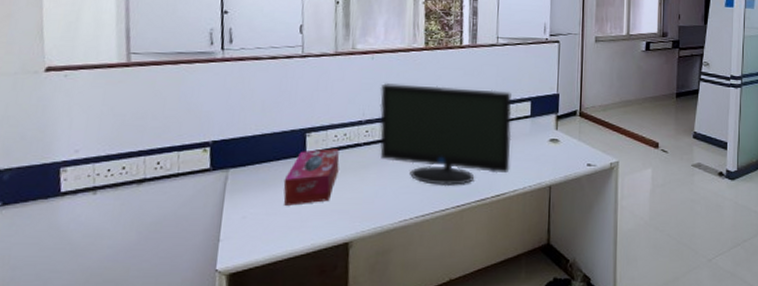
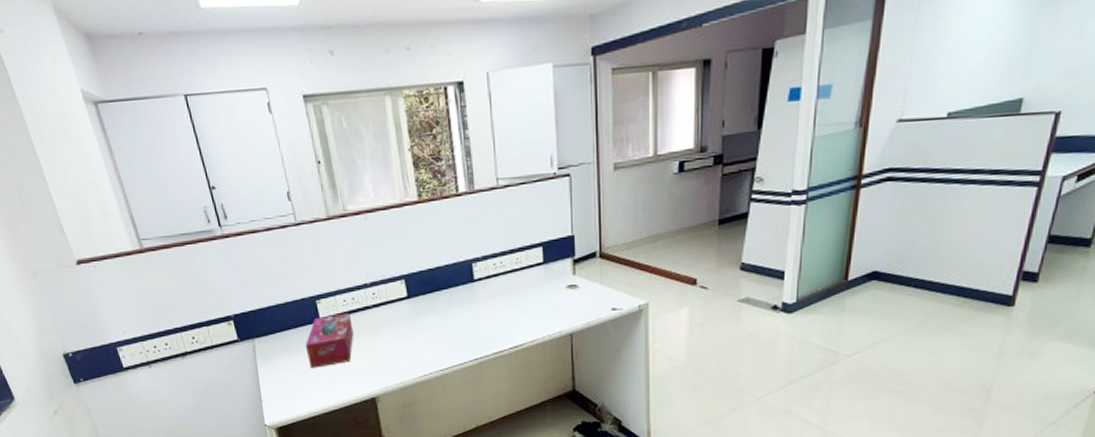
monitor: present [379,83,512,187] -> none [378,238,526,341]

